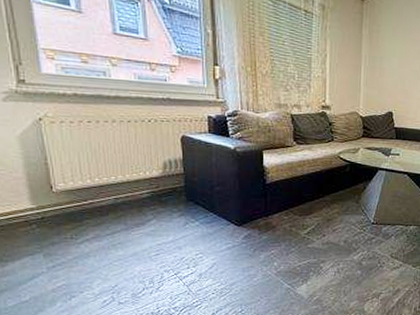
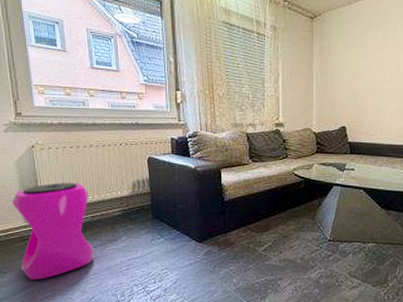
stool: none [13,161,118,268] -> present [11,183,94,280]

